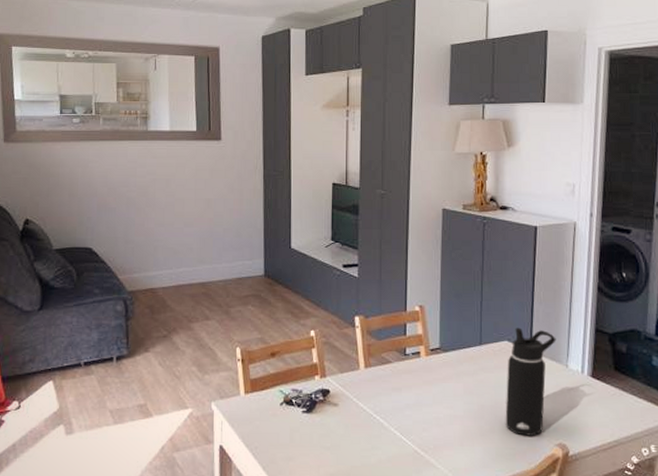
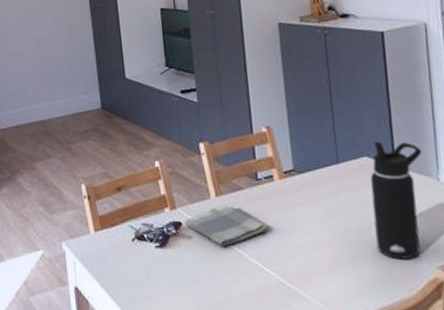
dish towel: none [333,375,411,416] -> present [185,204,269,247]

